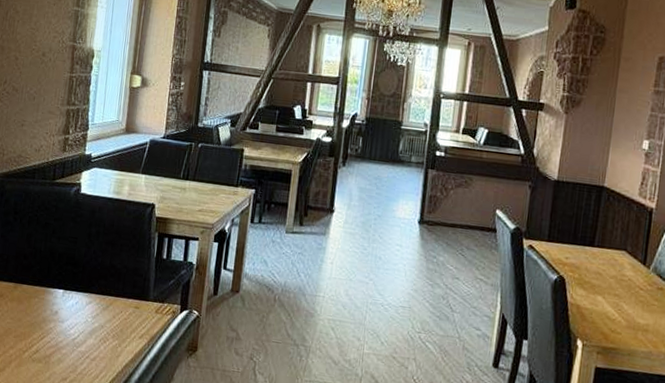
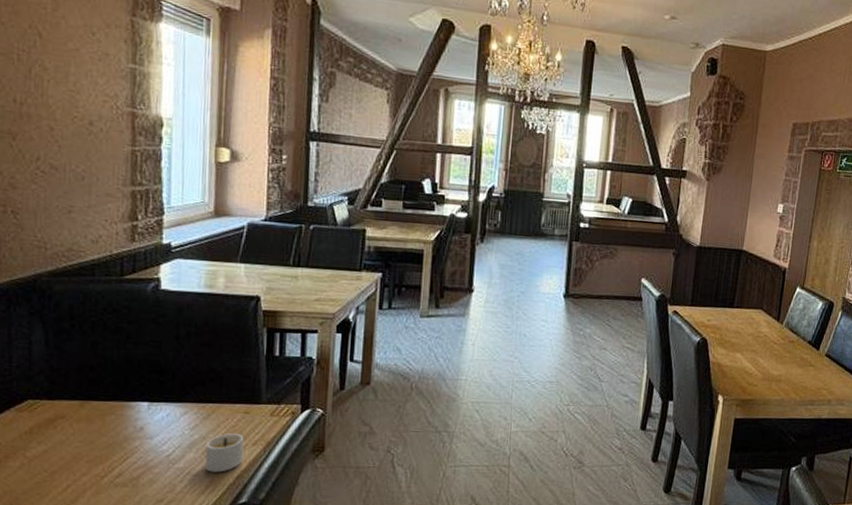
candle: none [100,325,133,360] -> present [204,433,244,473]

